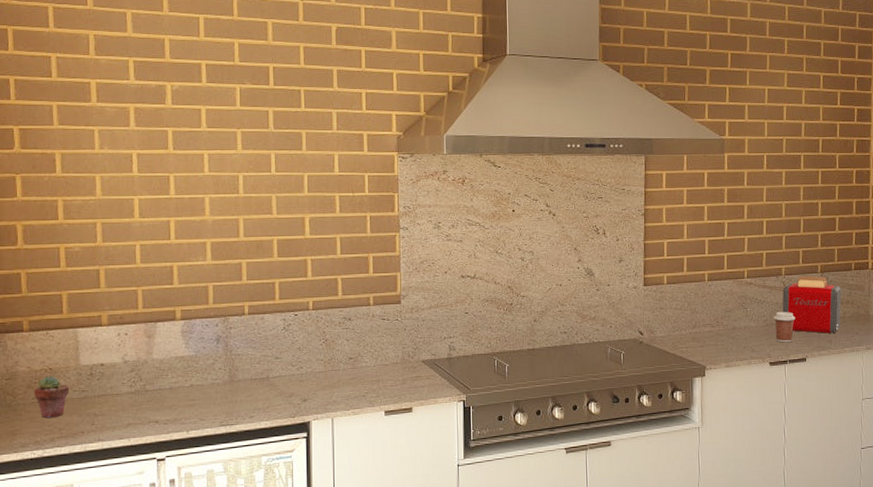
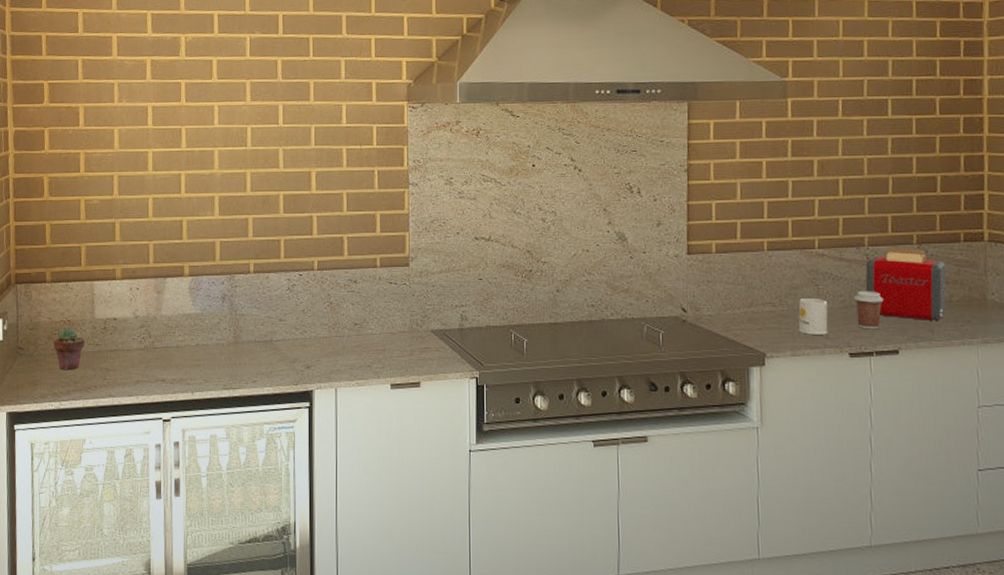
mug: none [731,319,754,349] -> present [798,299,829,335]

